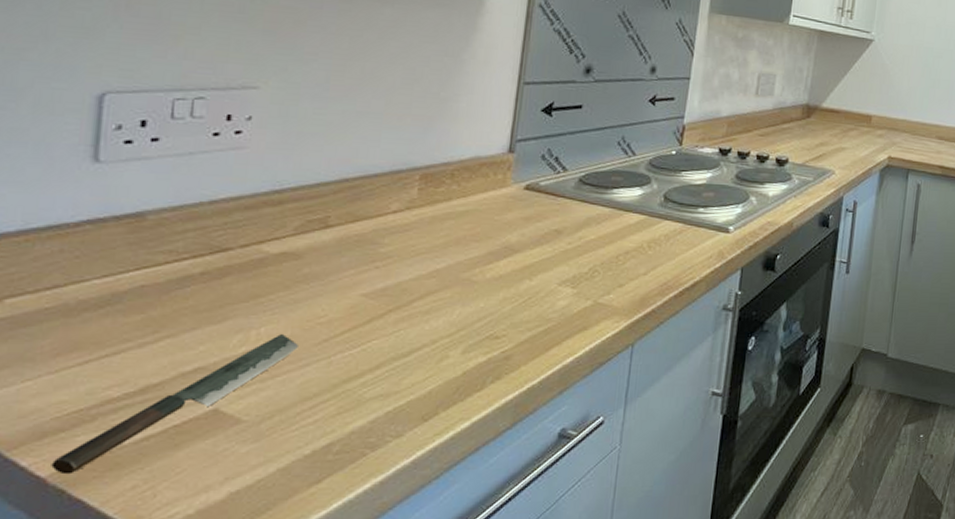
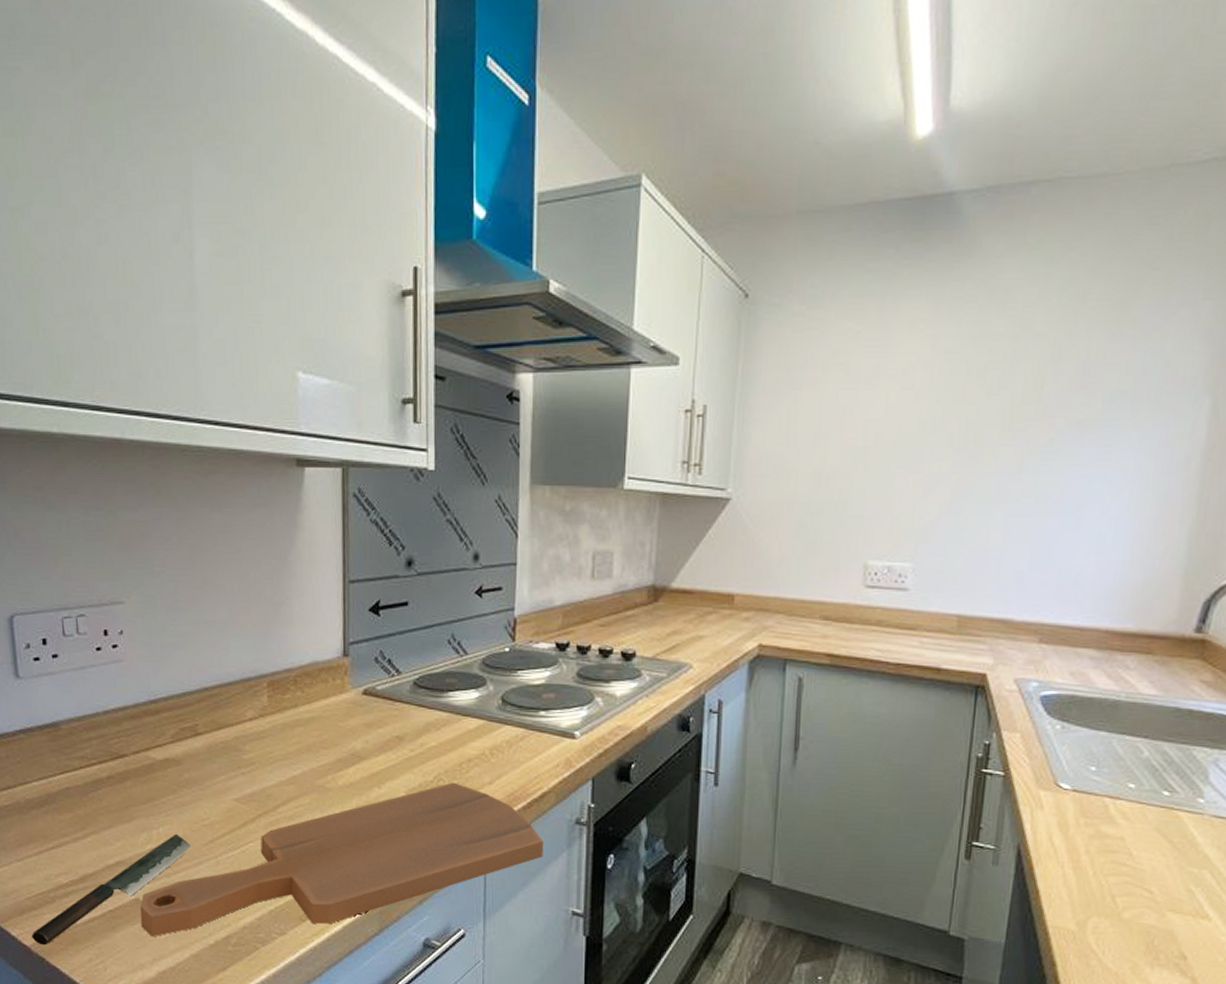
cutting board: none [215,273,692,453] -> present [140,782,544,937]

